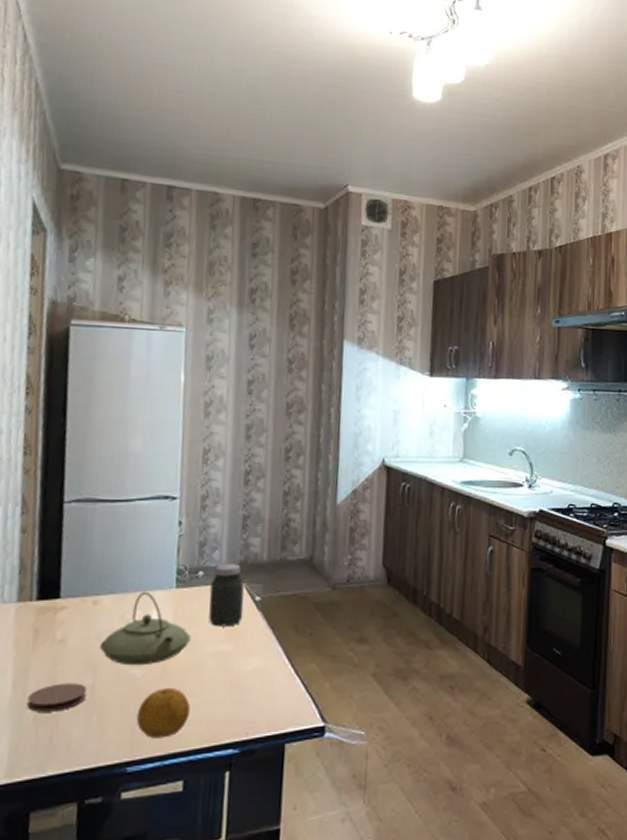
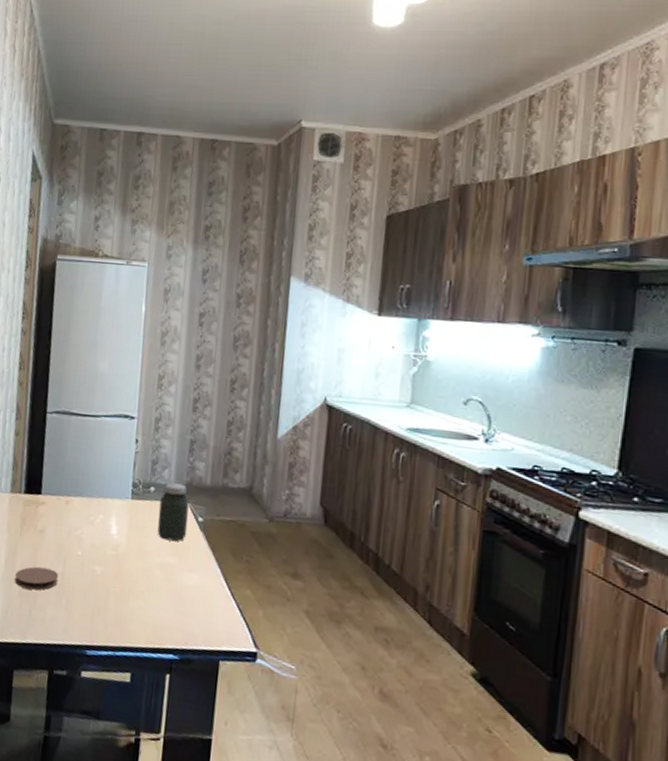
teapot: present [100,591,191,666] -> none [70,498,142,564]
fruit: present [136,687,190,738] -> none [95,587,139,632]

